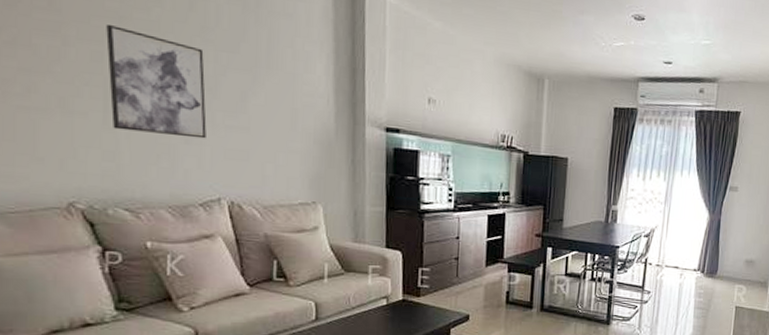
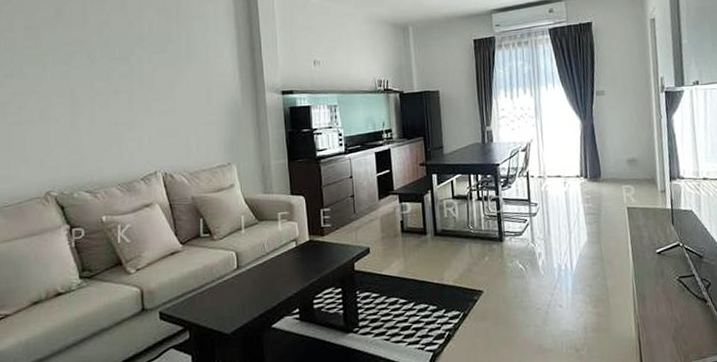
wall art: present [106,24,207,139] -> none [72,48,144,128]

